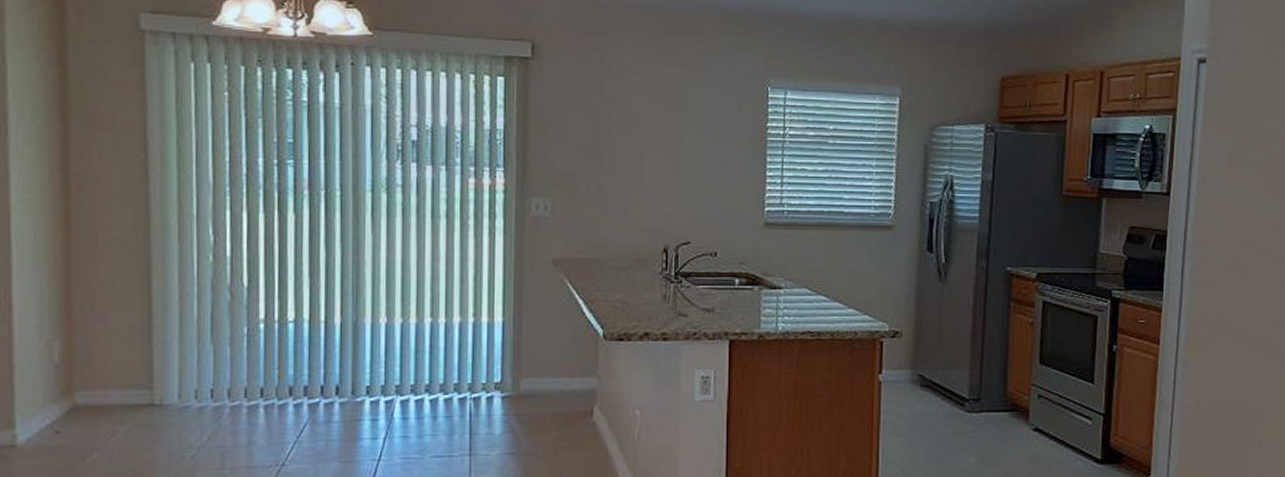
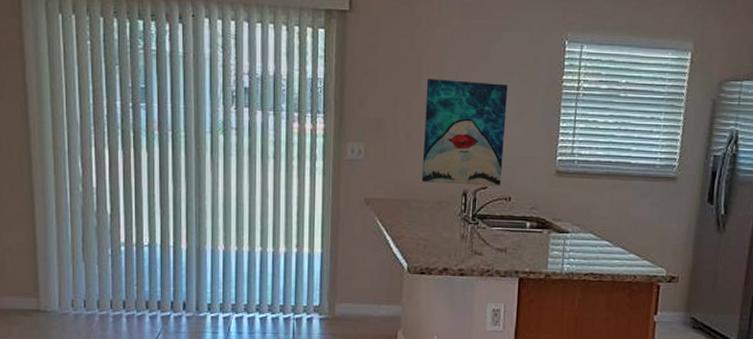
wall art: none [617,128,709,241] -> present [421,79,508,187]

